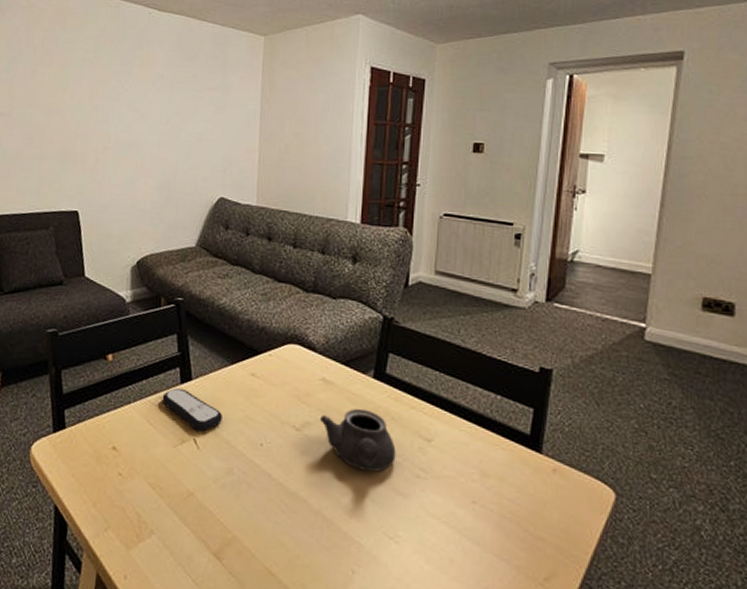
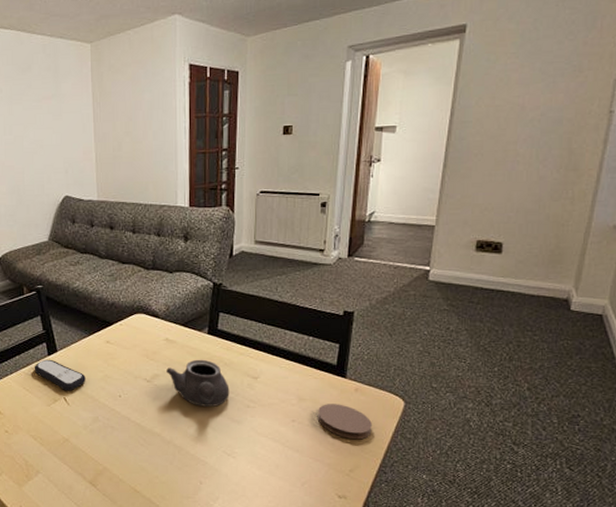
coaster: none [504,484,574,538] -> present [317,404,372,440]

